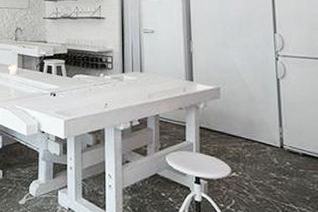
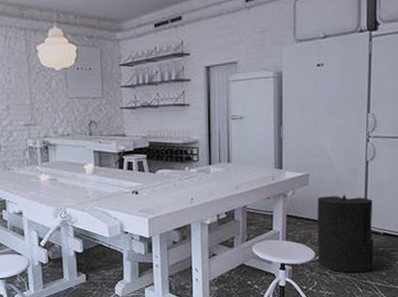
trash can: none [230,110,295,194] -> present [317,194,375,273]

